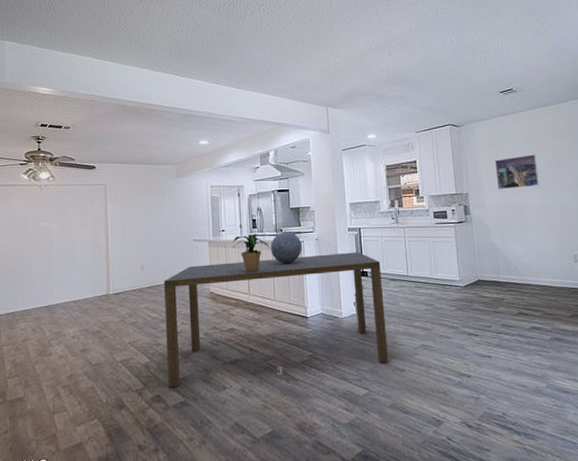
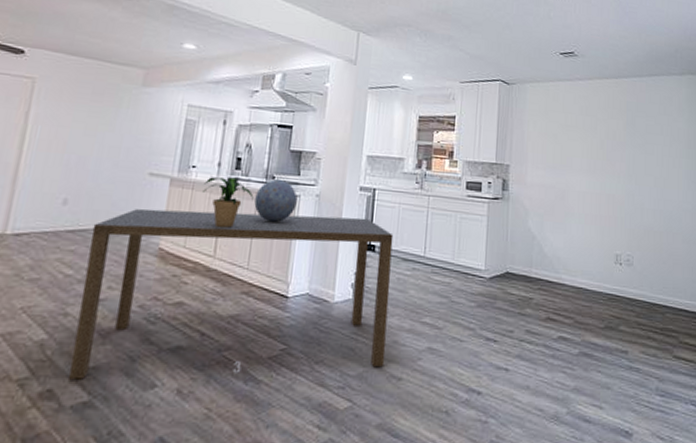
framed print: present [494,154,540,190] -> none [543,130,590,168]

